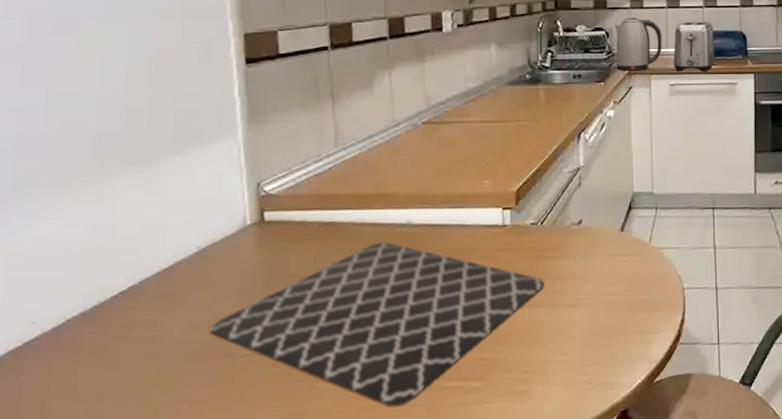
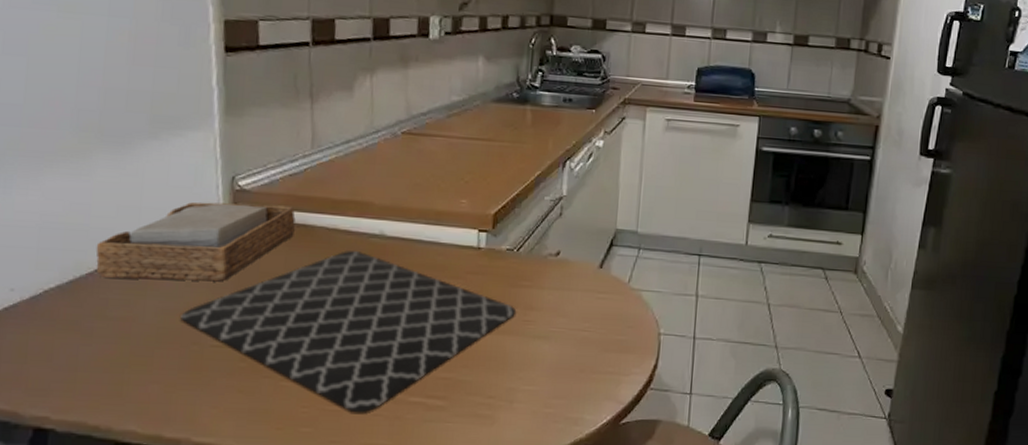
napkin holder: none [120,205,323,299] -> present [95,202,296,282]
kettle: present [615,17,662,71] -> none [610,42,663,101]
toaster: present [673,21,716,72] -> none [672,52,721,110]

